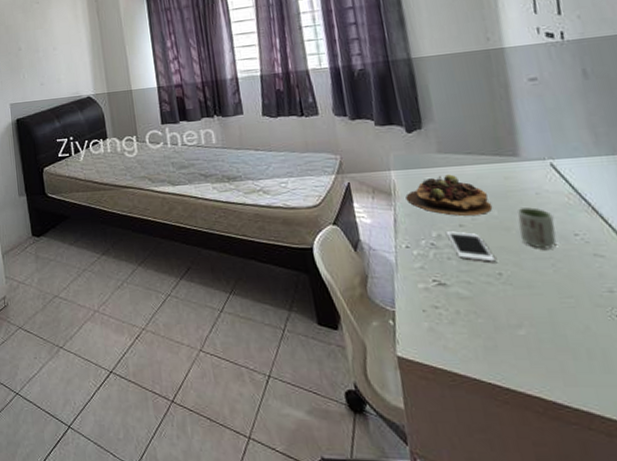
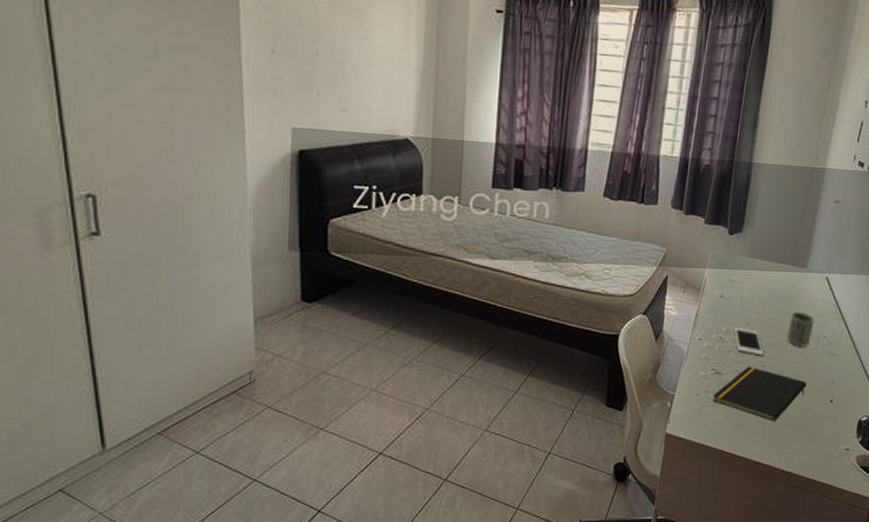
succulent plant: present [405,174,493,216] -> none [711,277,775,315]
notepad: none [443,275,573,344] -> present [712,366,807,422]

